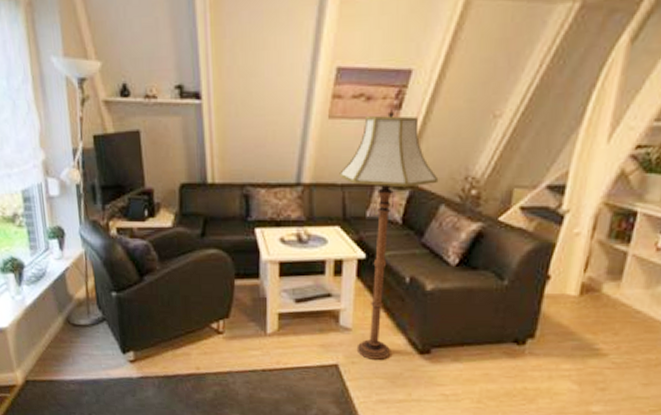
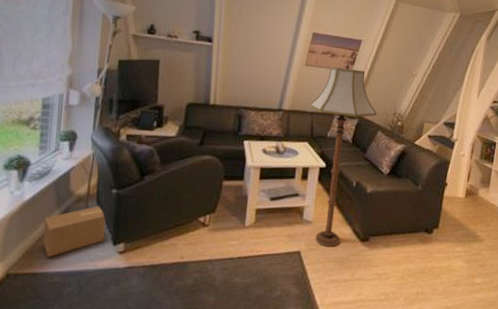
cardboard box: none [49,311,113,365] -> present [43,206,106,258]

